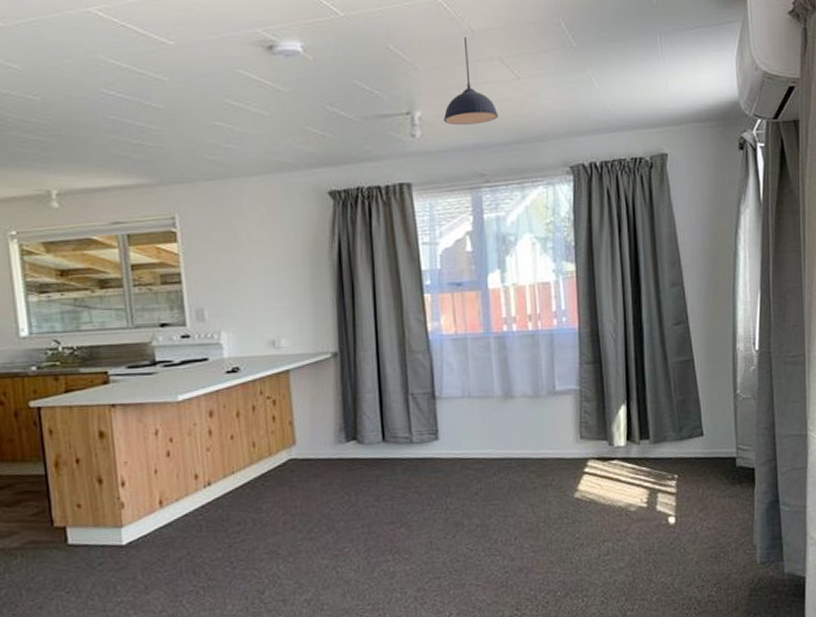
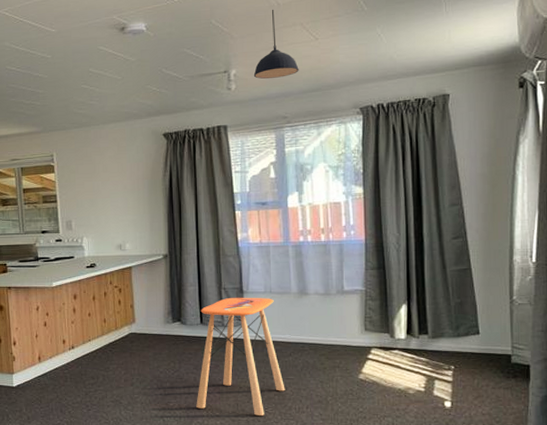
side table: none [379,404,489,554] -> present [196,297,285,415]

